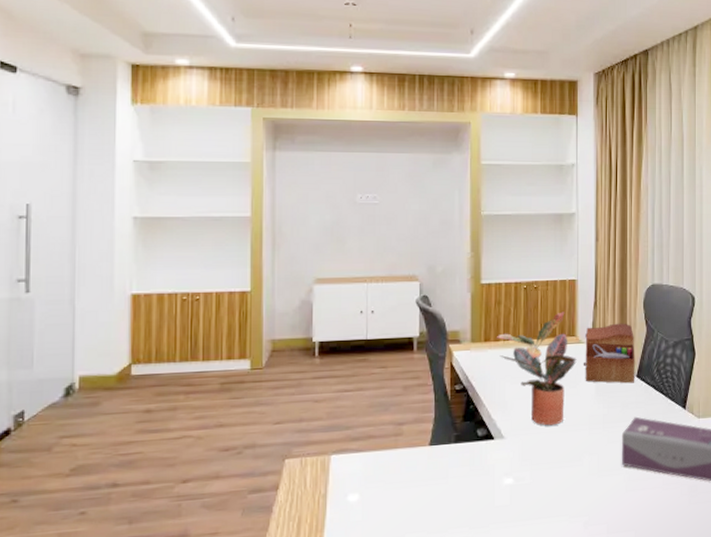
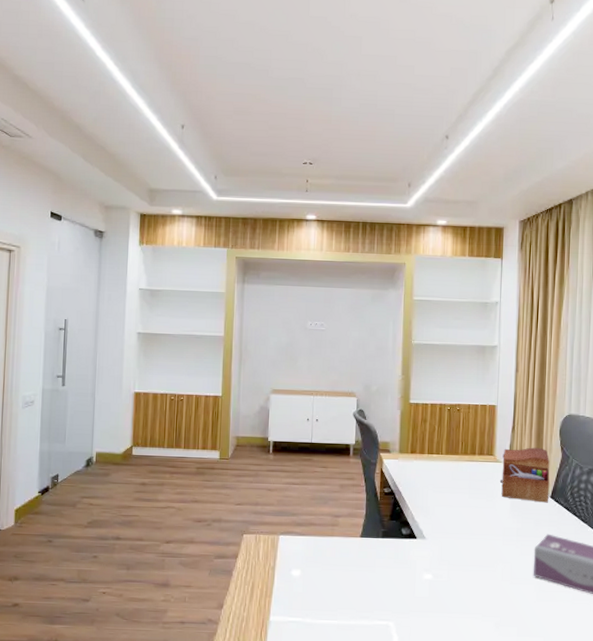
potted plant: present [496,311,577,426] -> none [421,433,494,533]

